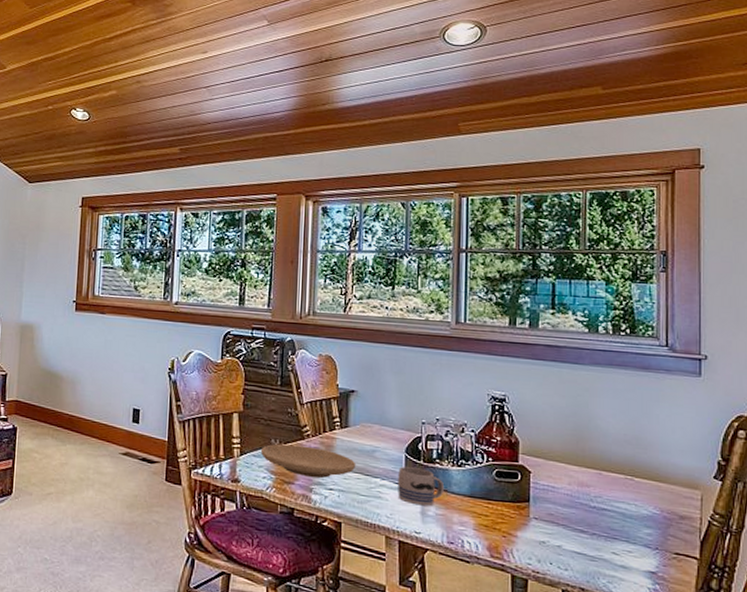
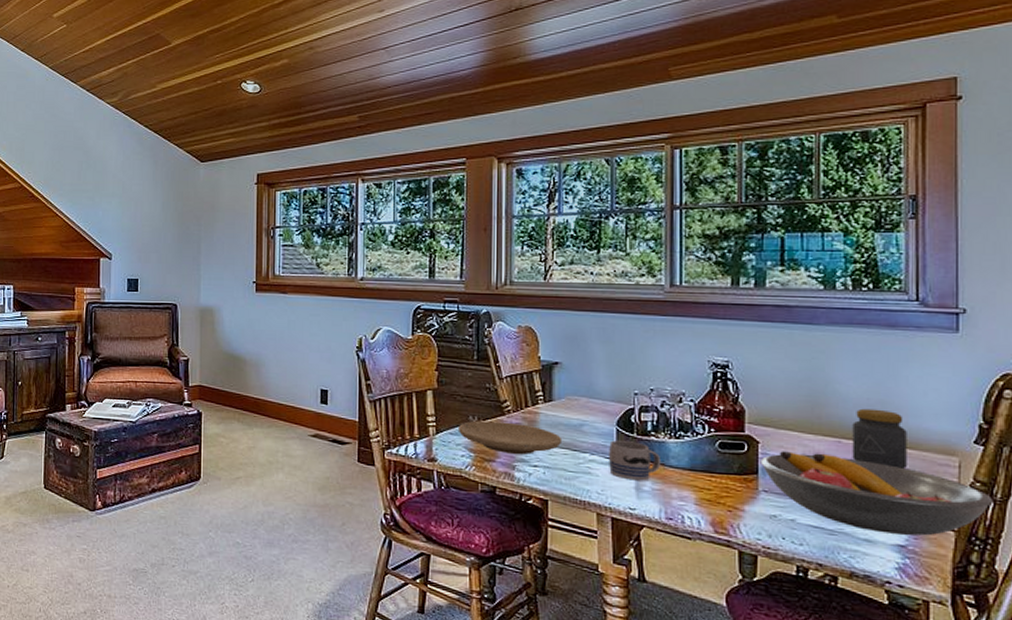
fruit bowl: none [531,481,730,564] -> present [760,451,993,536]
jar: none [611,443,658,500] -> present [852,408,907,469]

